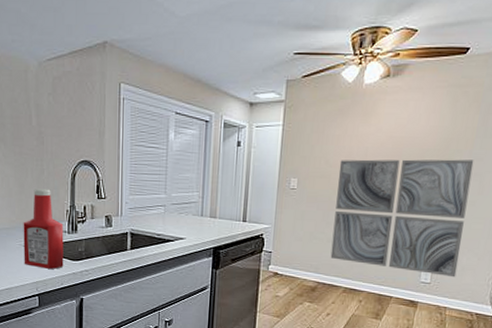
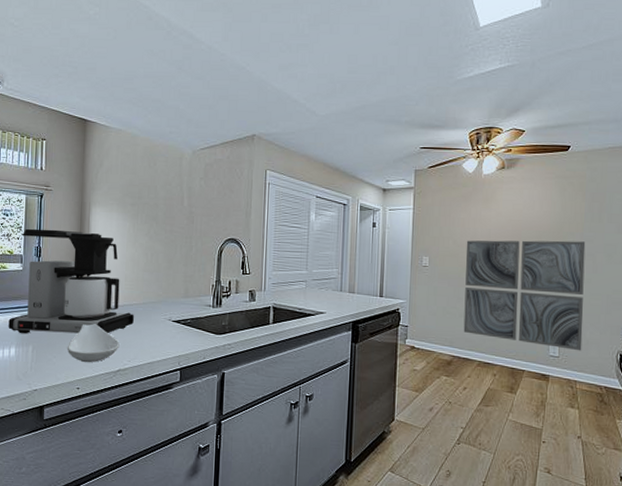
ketchup bottle: present [23,189,64,269] -> none [167,264,209,343]

